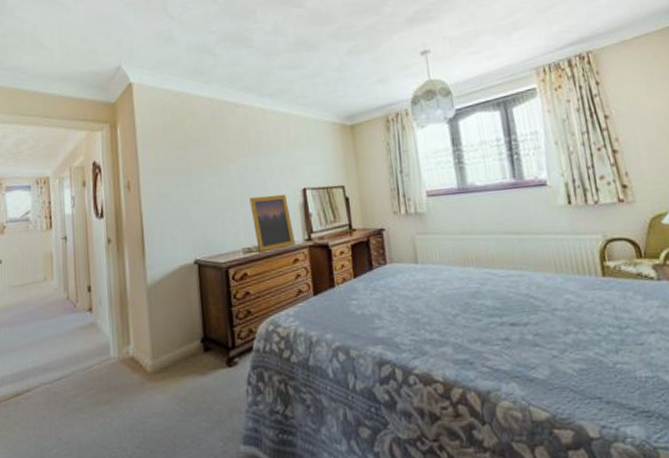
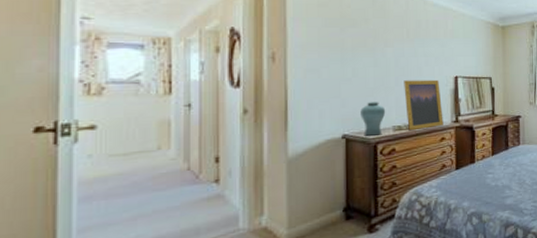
vase: none [209,223,235,260] -> present [360,102,386,136]

